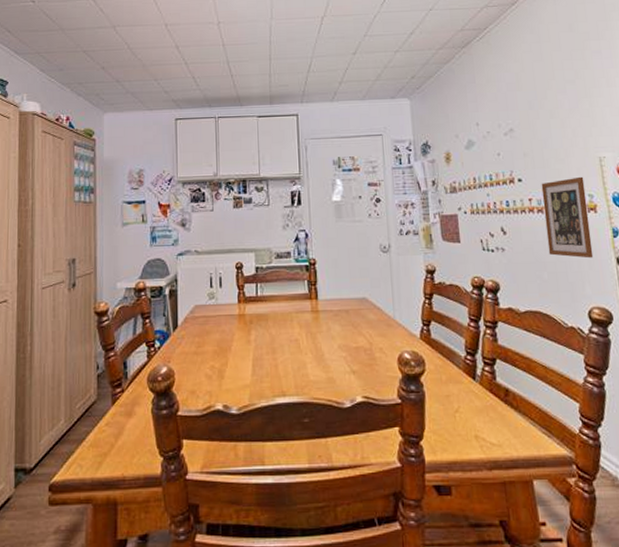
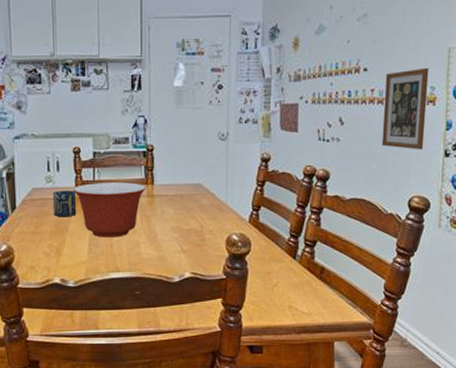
cup: none [215,306,240,336] -> present [52,190,77,217]
mixing bowl: none [235,298,310,358] -> present [73,182,146,238]

